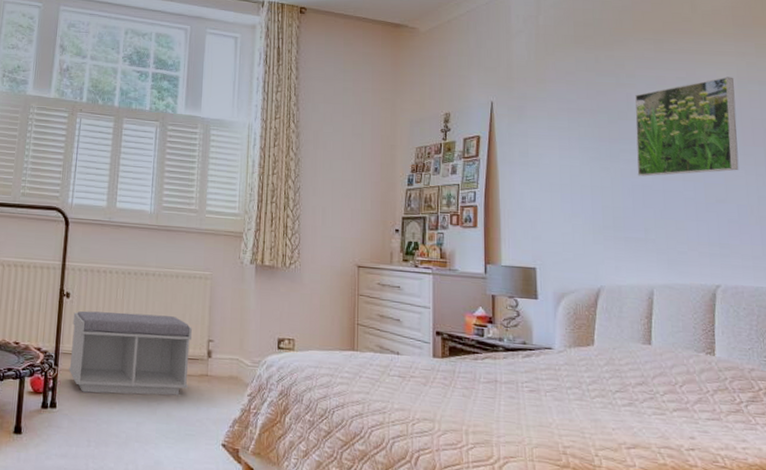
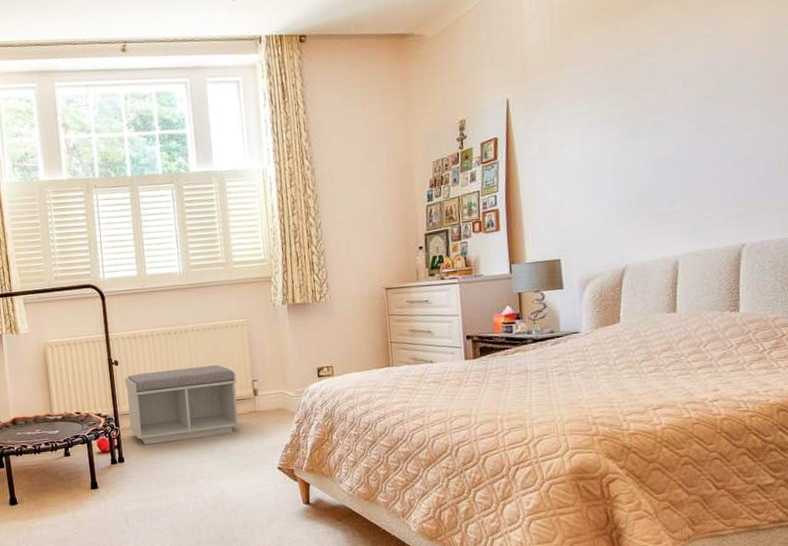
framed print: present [635,76,739,177] -> none [658,23,768,149]

